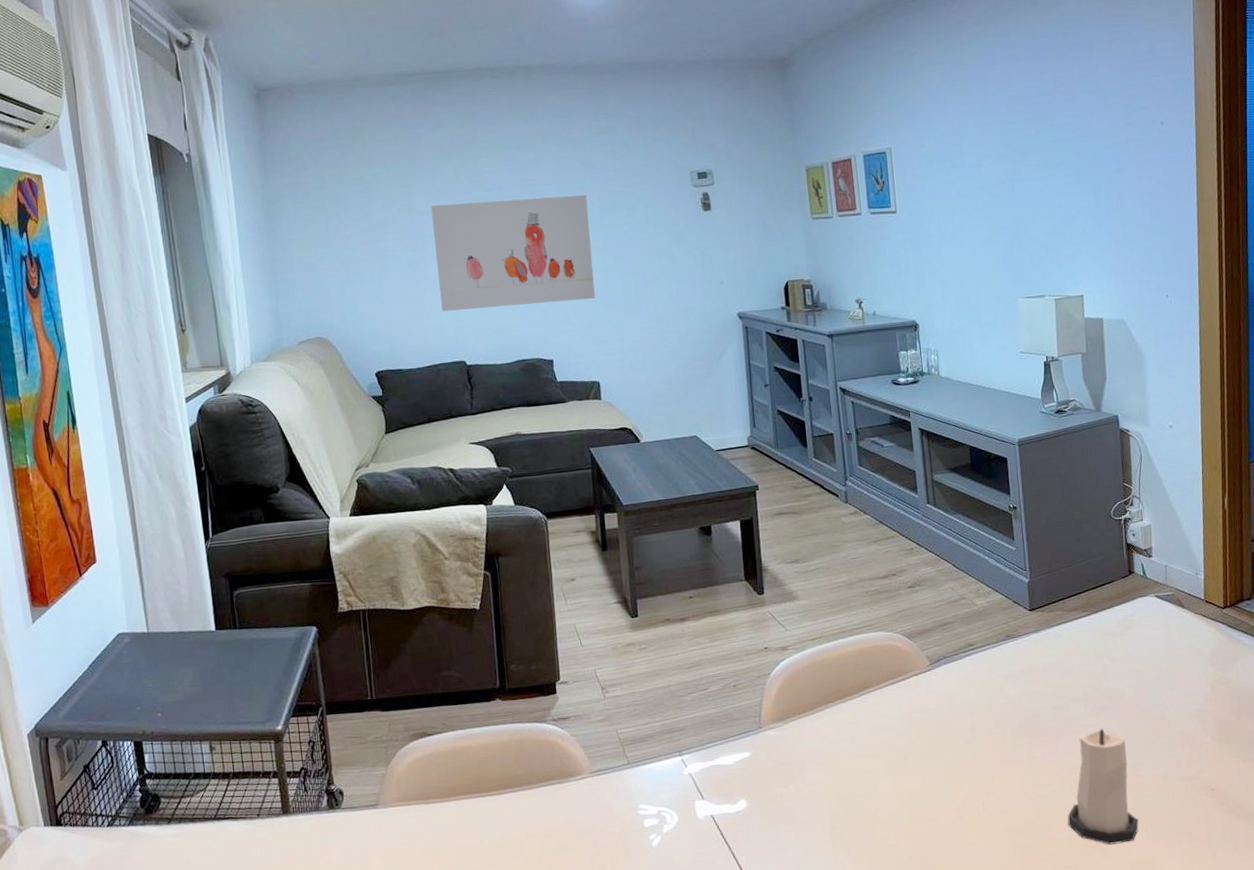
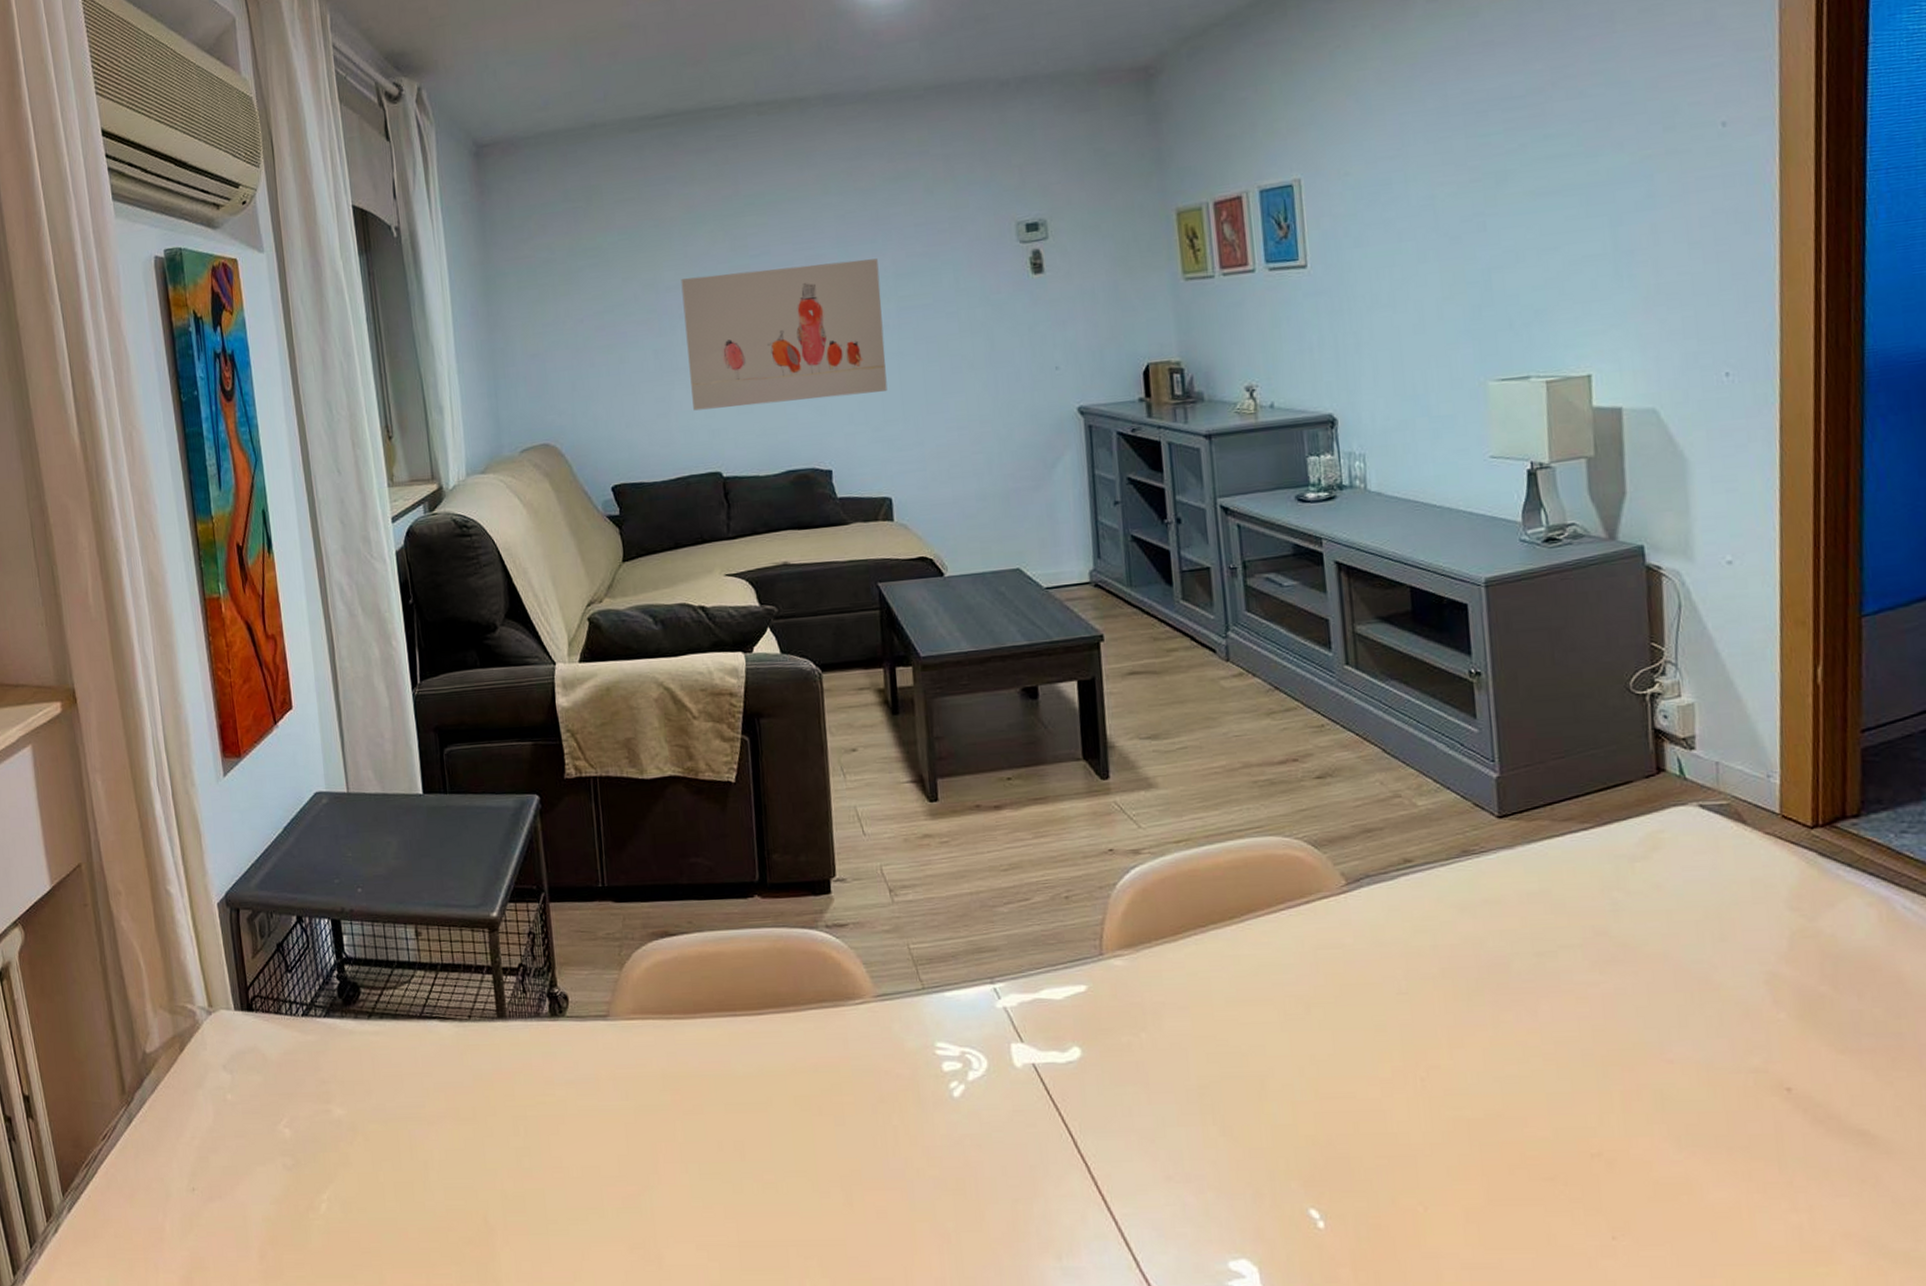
candle: present [1067,729,1139,845] -> none [1552,989,1666,1154]

